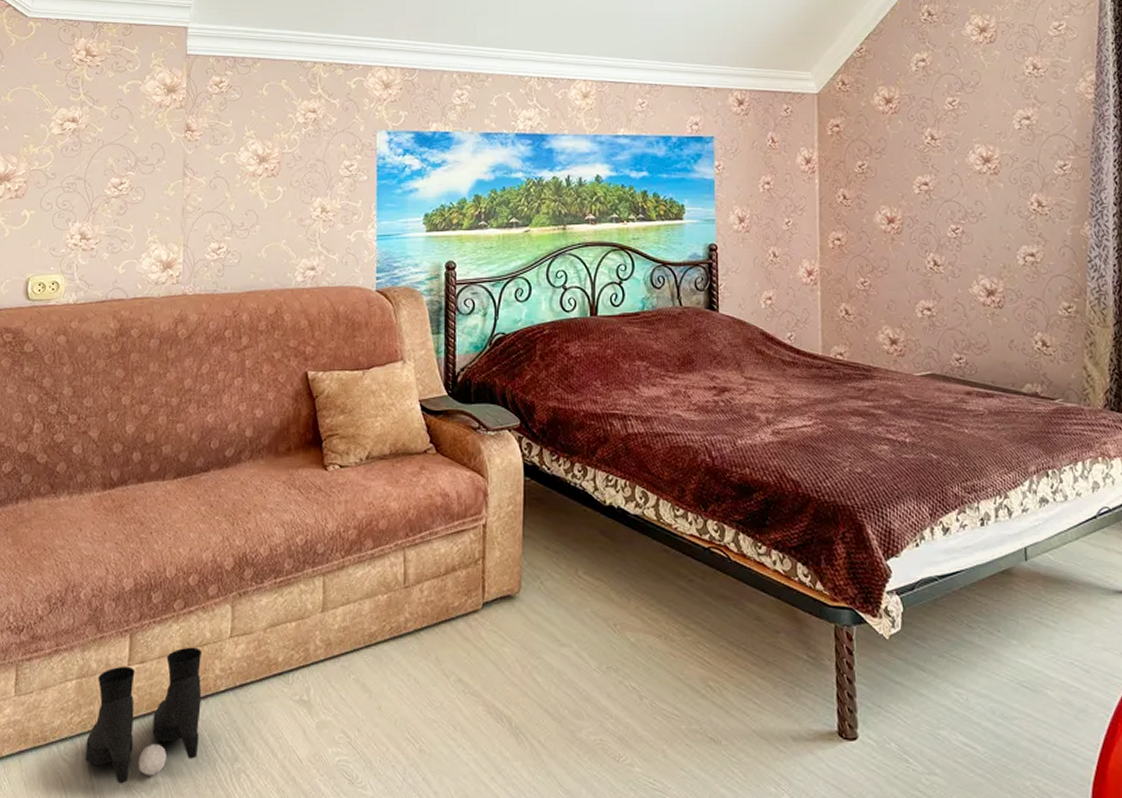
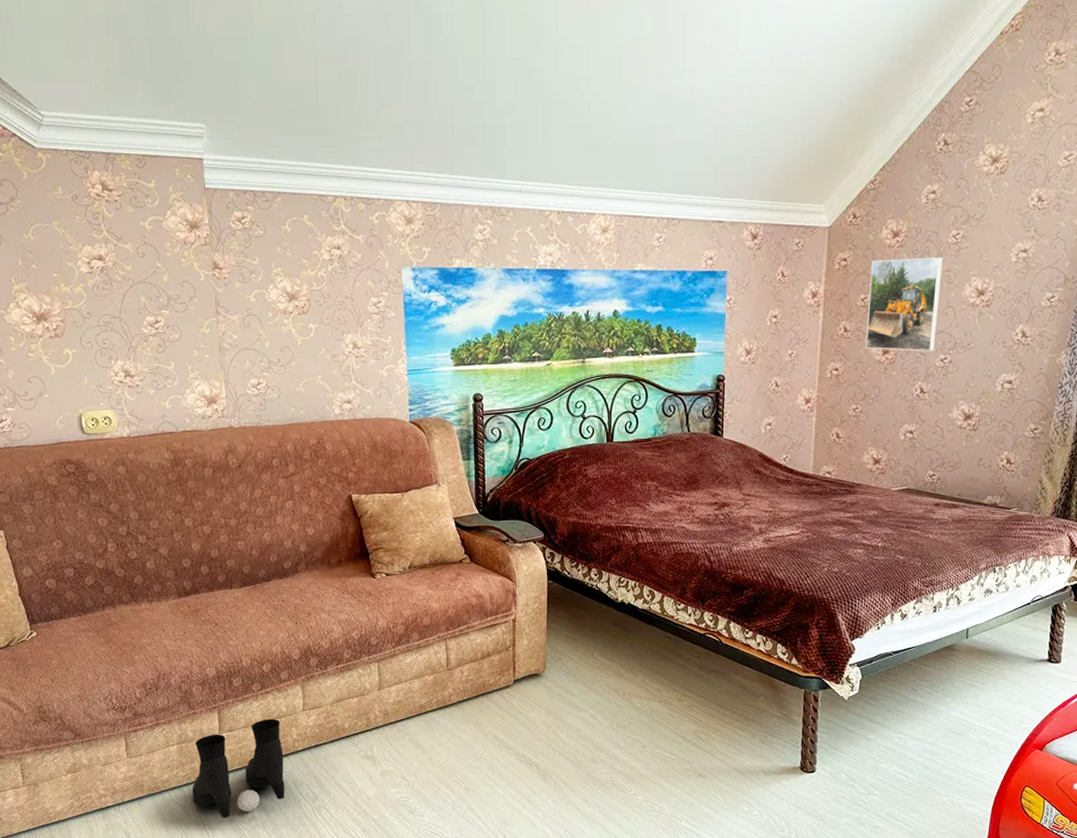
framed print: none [865,124,944,221] -> present [865,257,943,351]

